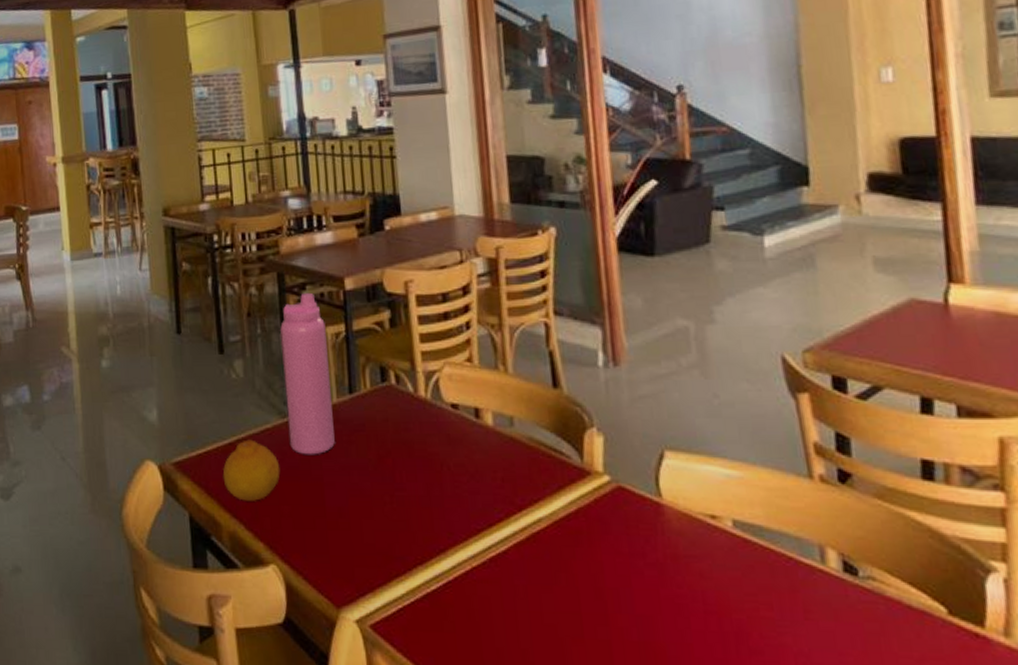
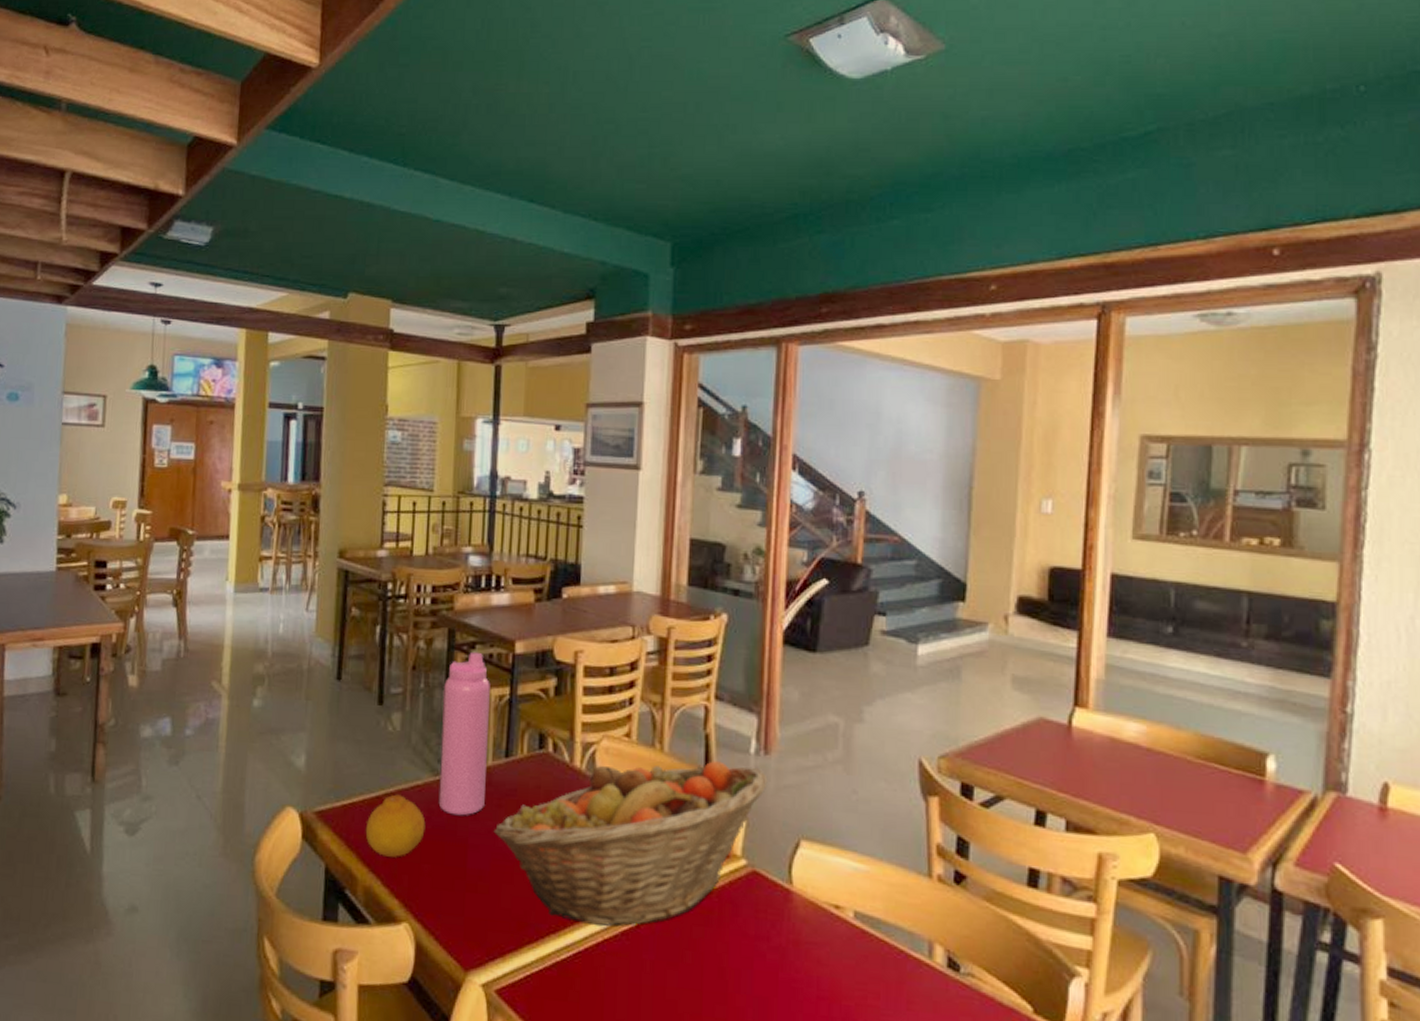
fruit basket: none [347,377,622,554] -> present [493,761,768,927]

